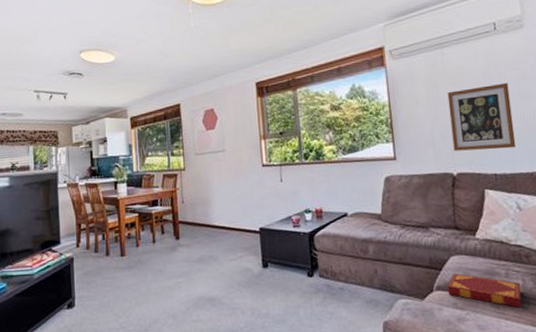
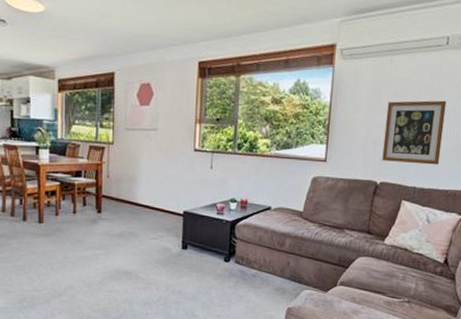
hardback book: present [447,273,522,308] -> none [349,272,413,307]

